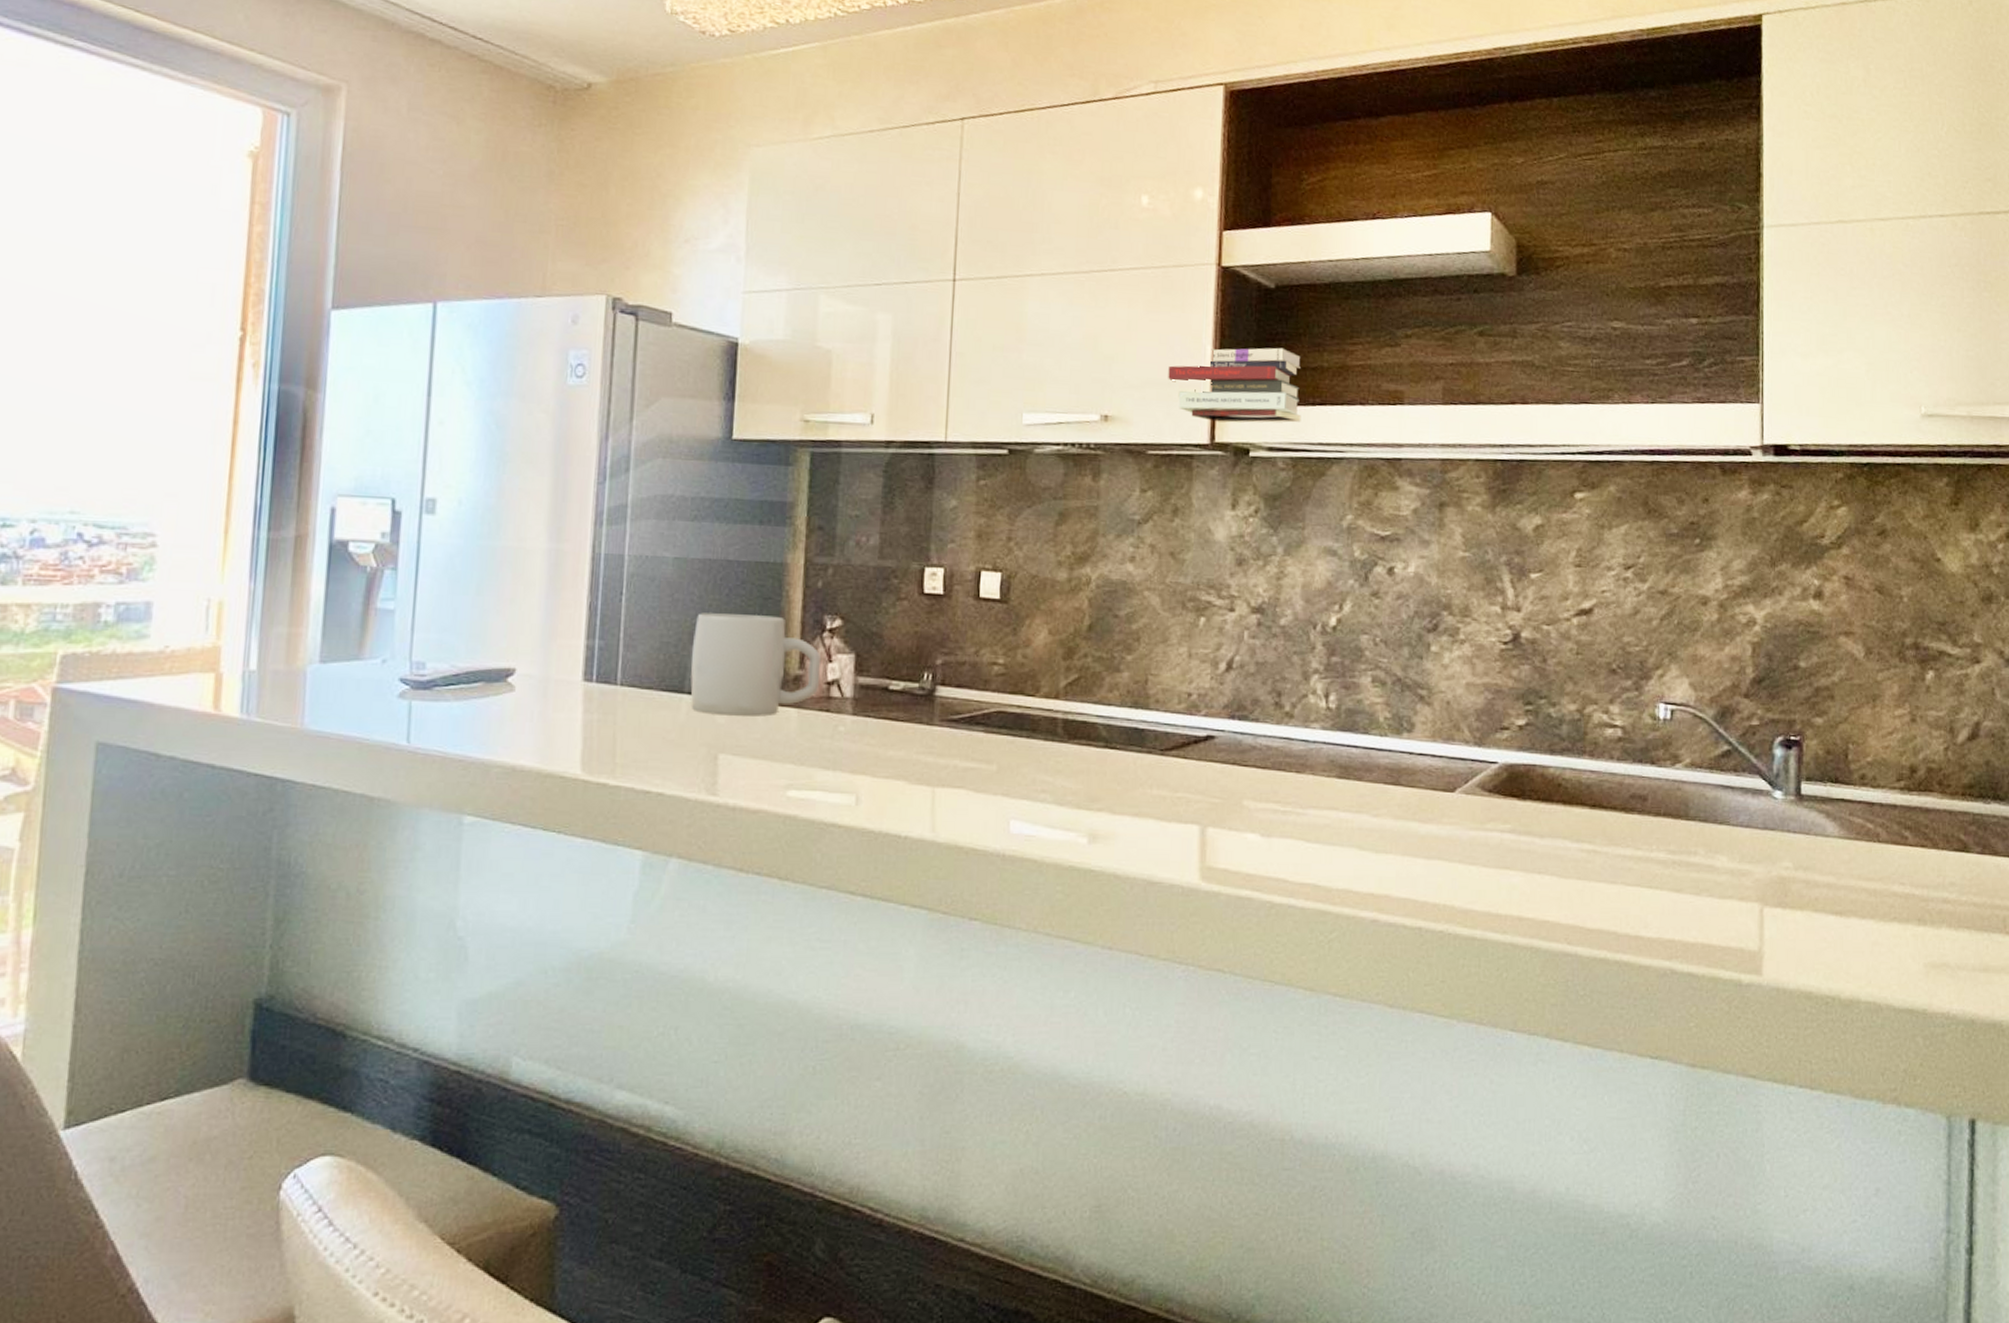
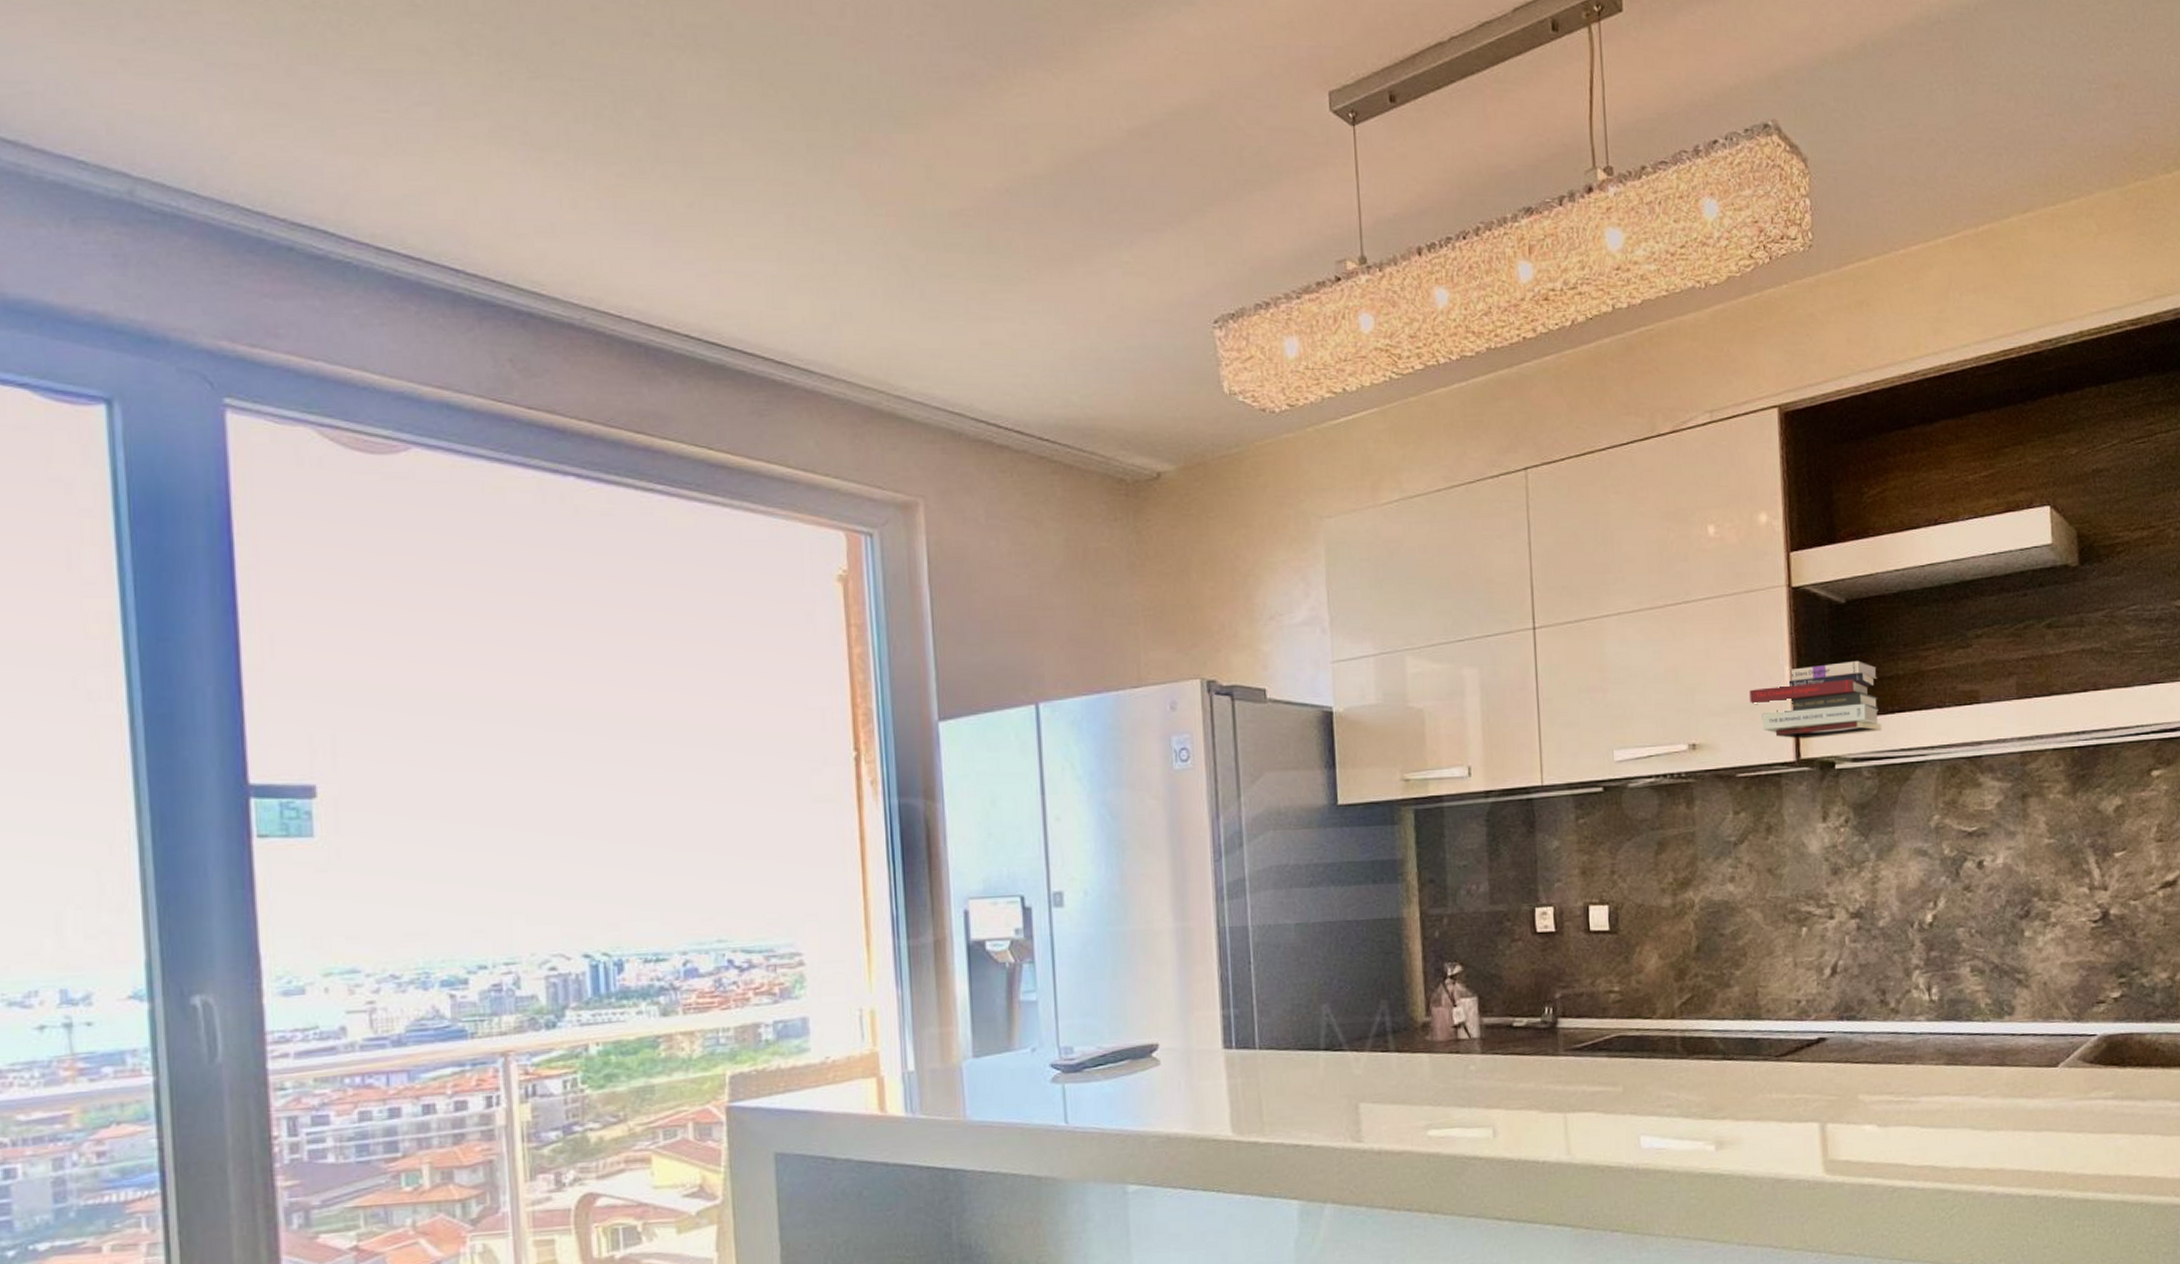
mug: present [690,613,822,717] -> none [1322,969,1448,1068]

